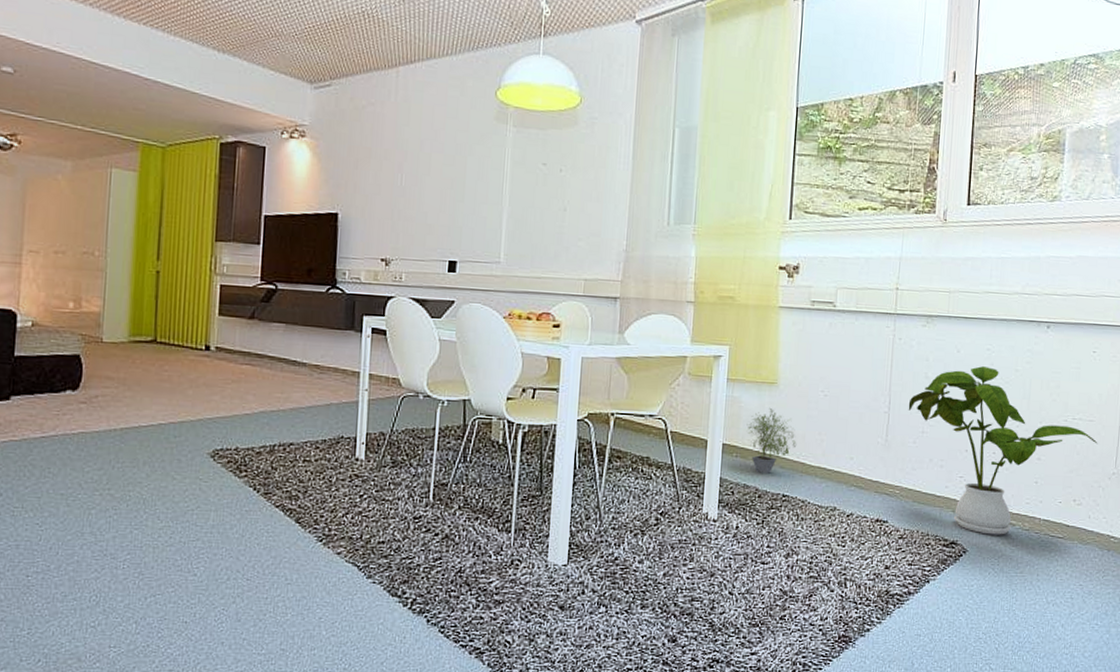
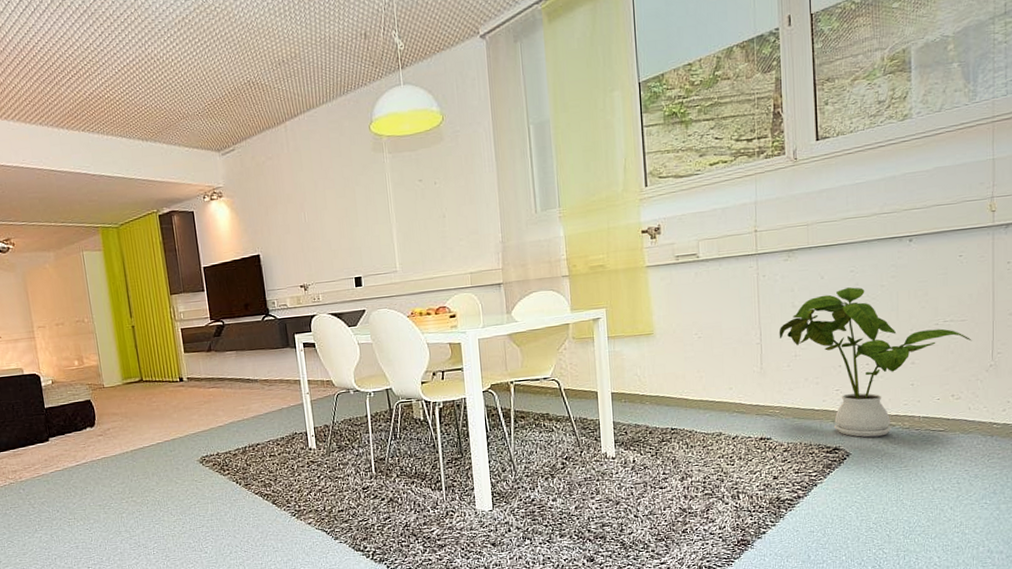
potted plant: present [746,407,797,475] -> none [630,355,679,414]

